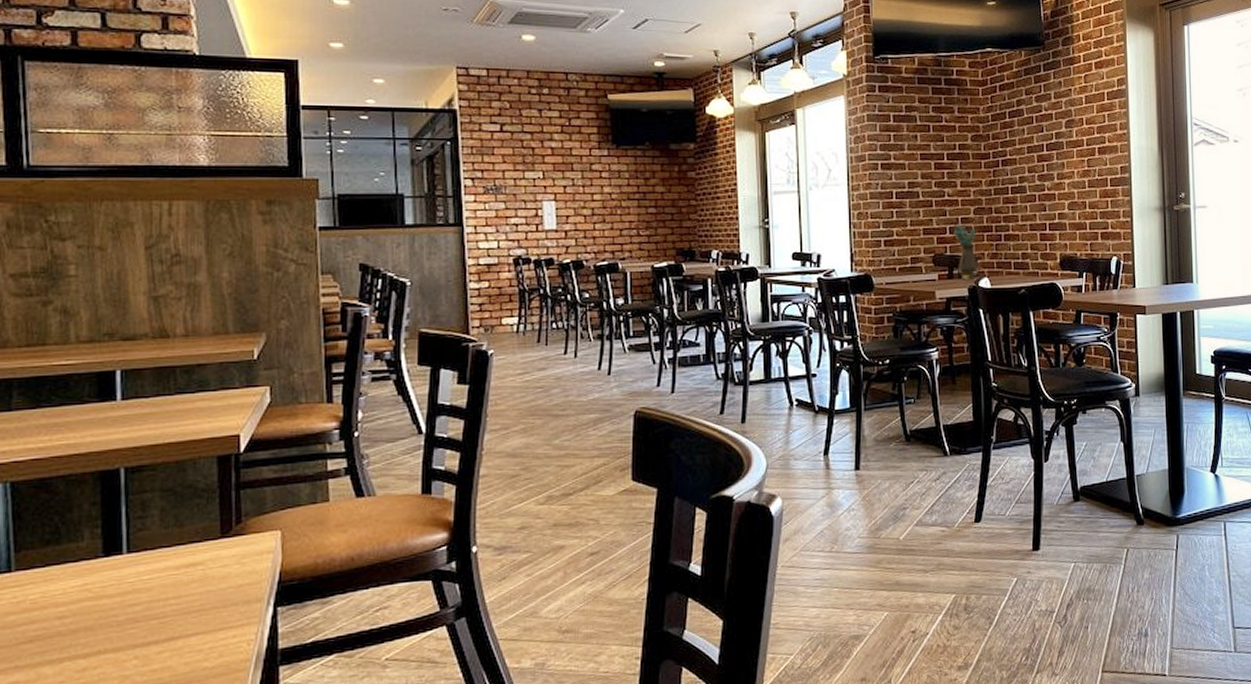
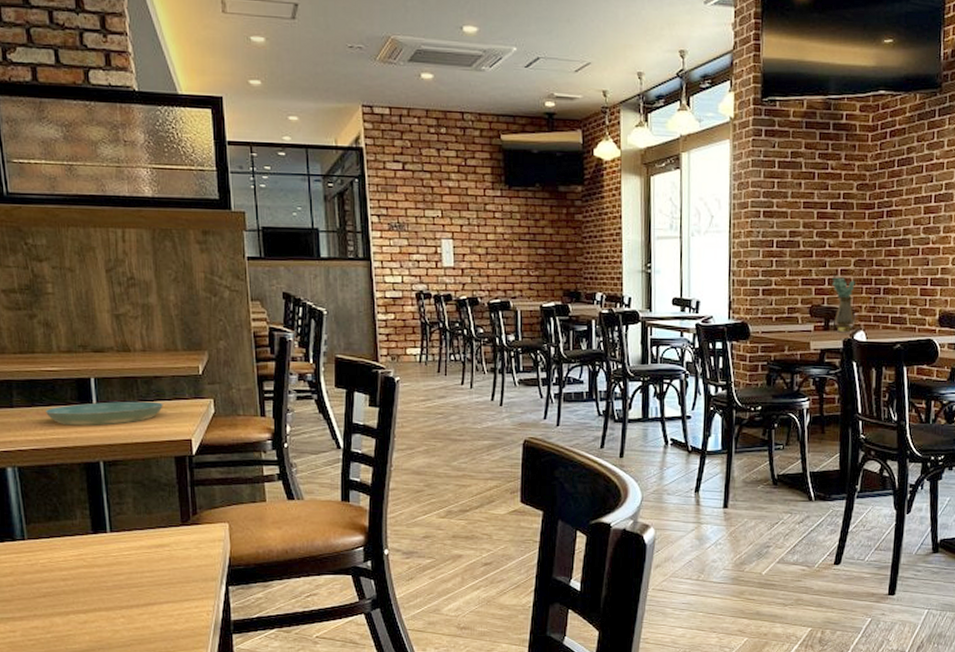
saucer: none [53,393,207,428] -> present [44,401,163,426]

